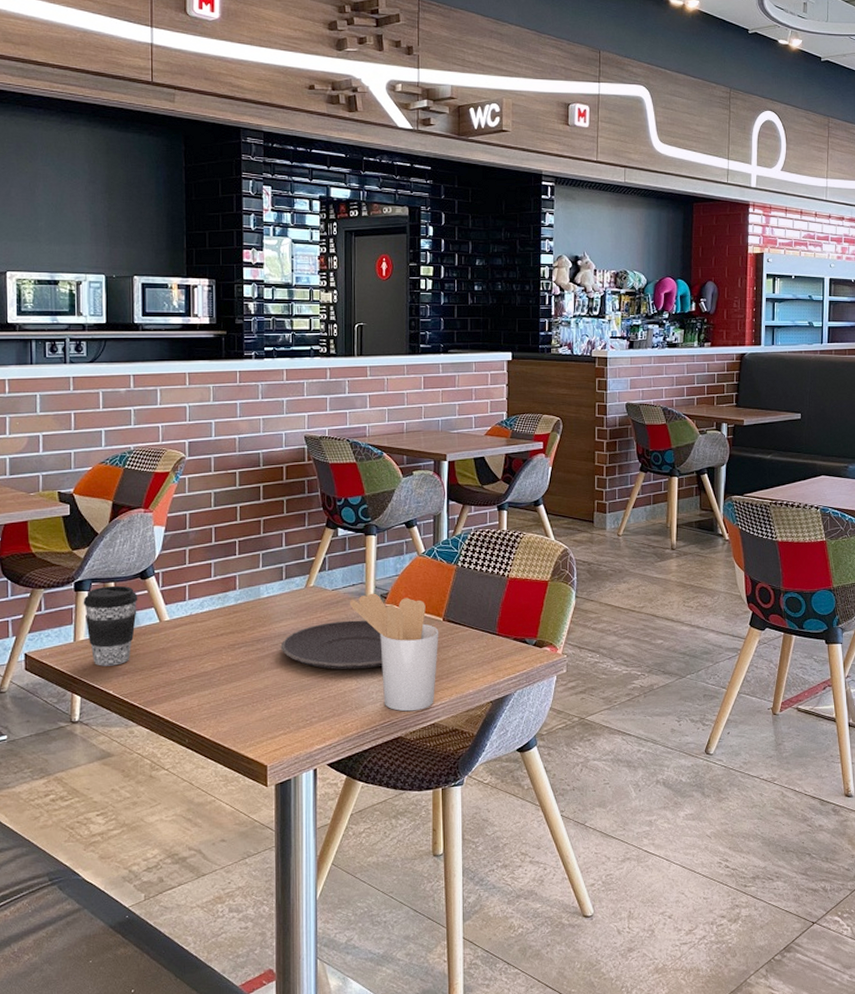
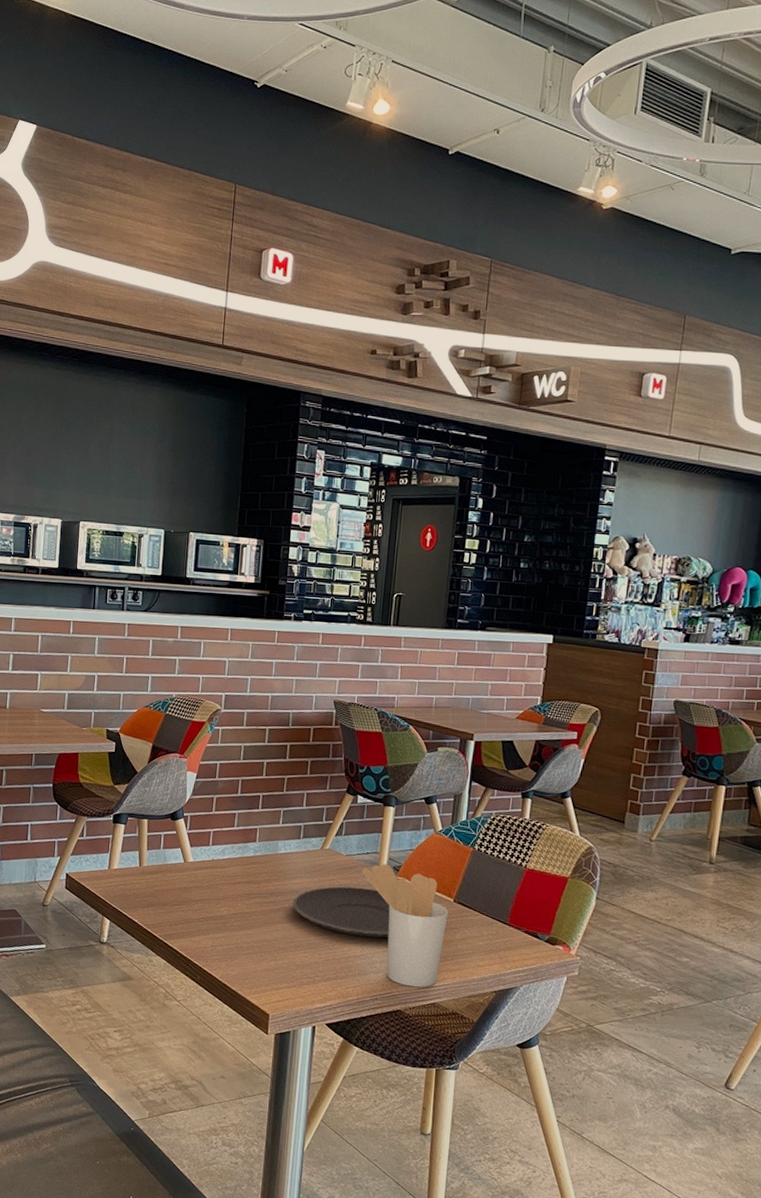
coffee cup: present [83,585,138,666] -> none [119,822,167,897]

